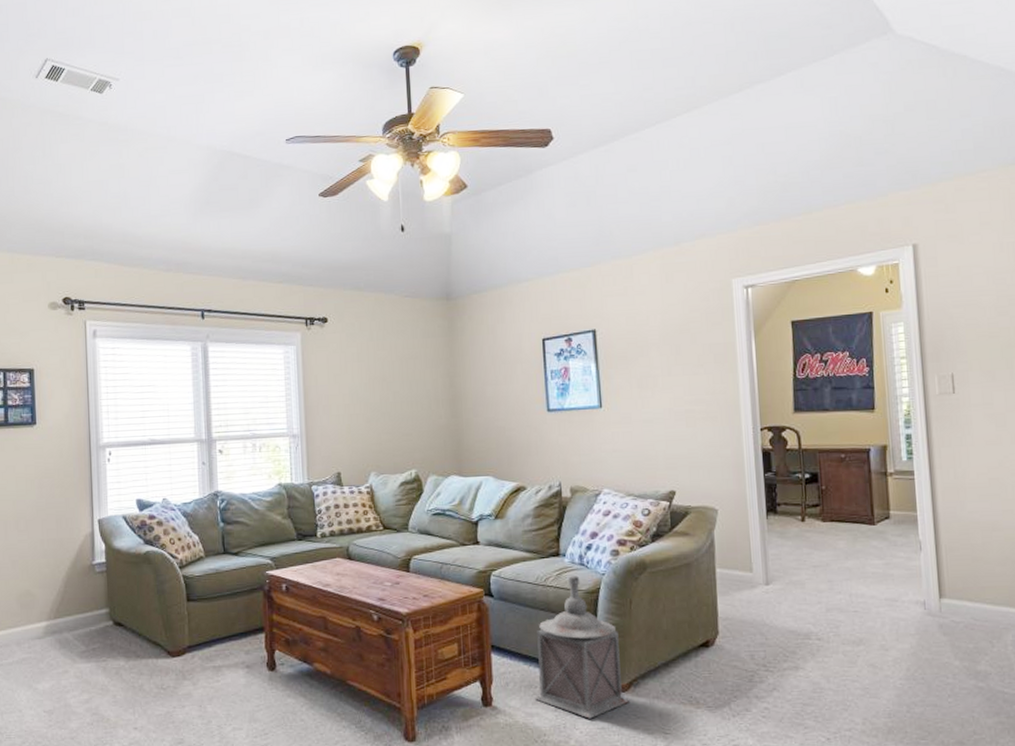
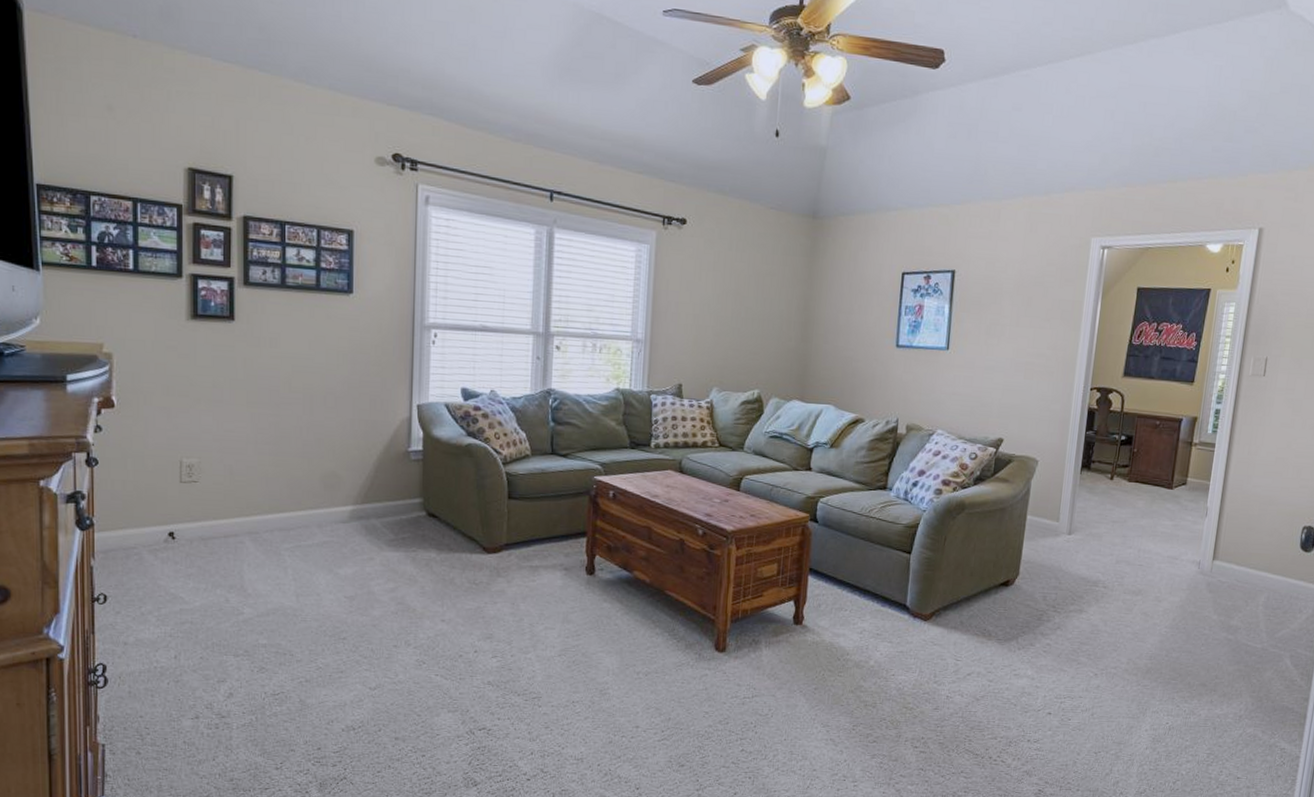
lantern: present [534,575,629,719] -> none [843,509,929,643]

